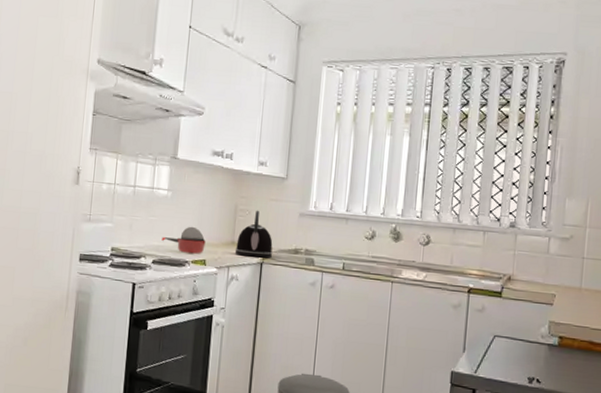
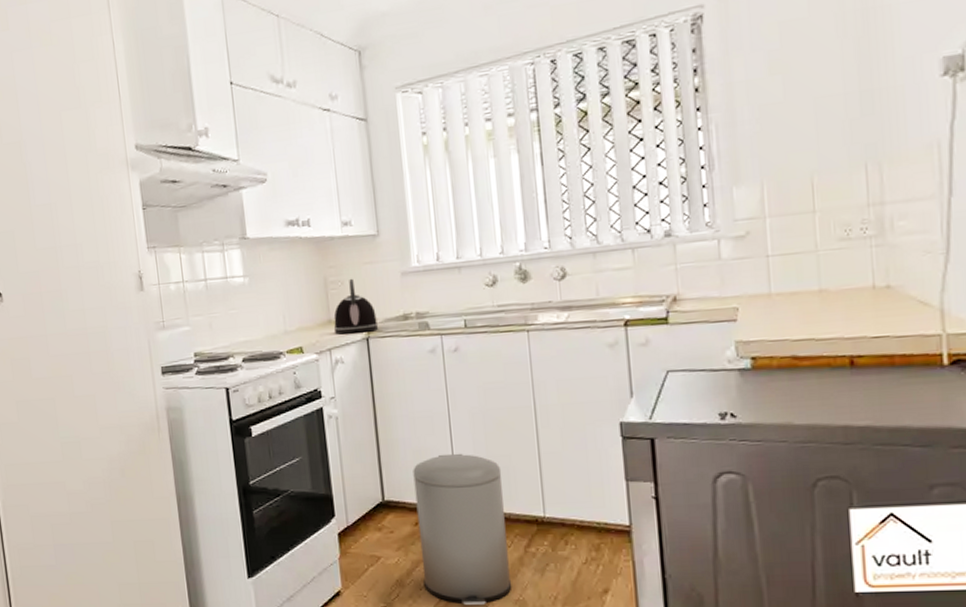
saucepan: present [161,226,206,255] -> none [247,311,299,344]

